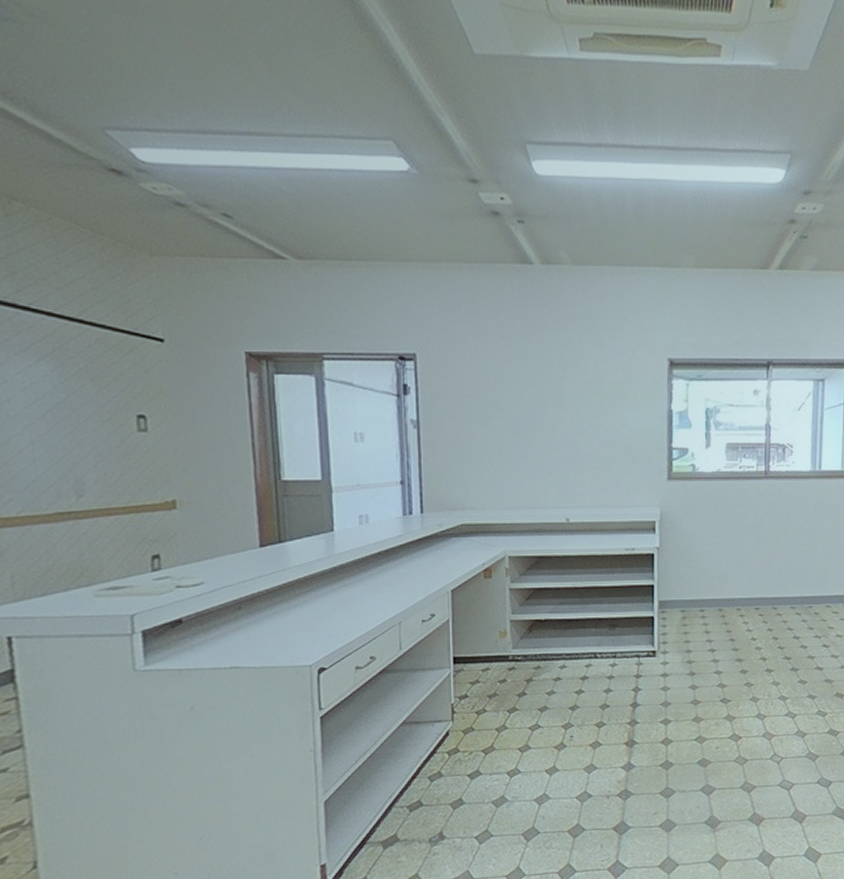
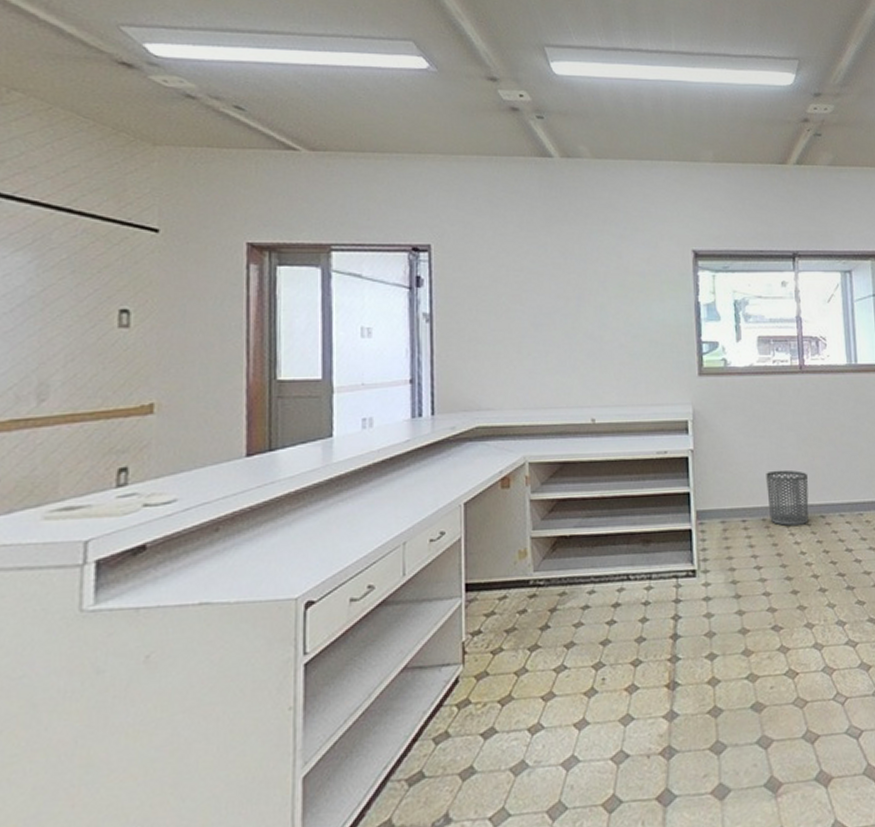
waste bin: none [725,566,764,616] -> present [766,470,809,527]

